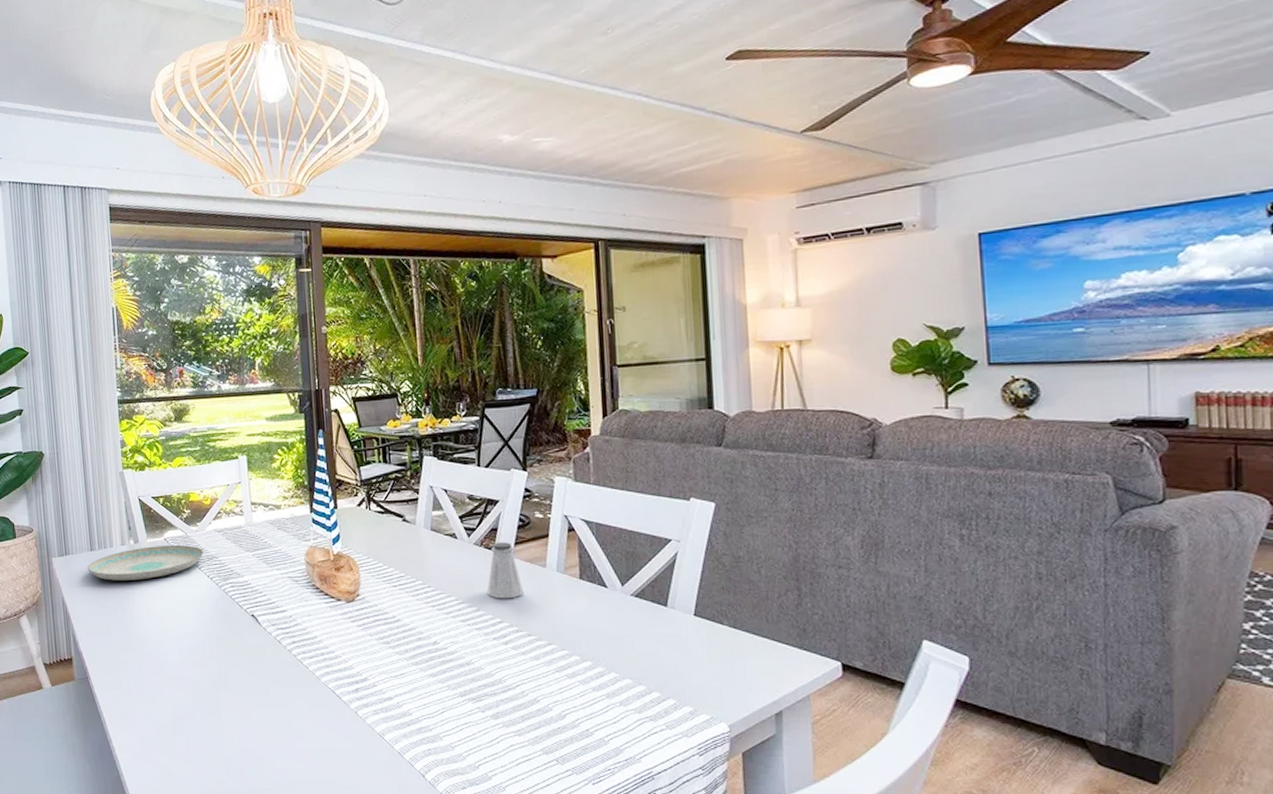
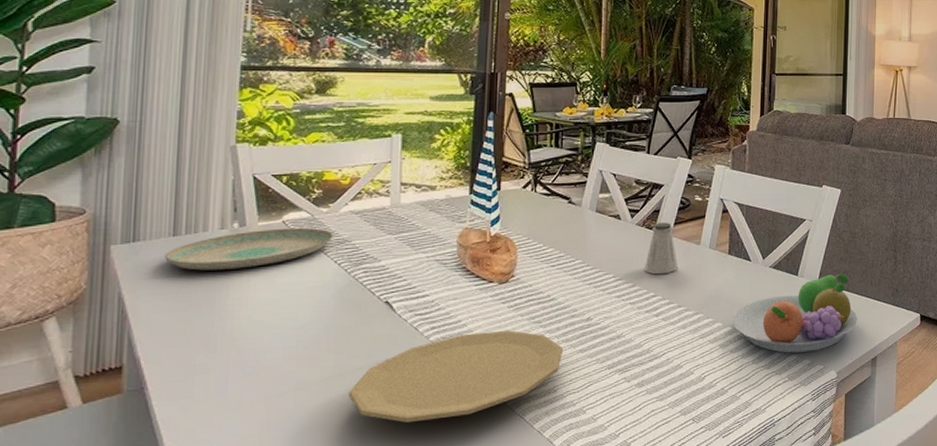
plate: none [232,650,414,730] -> present [348,330,564,423]
fruit bowl: none [592,607,752,698] -> present [733,274,858,353]

